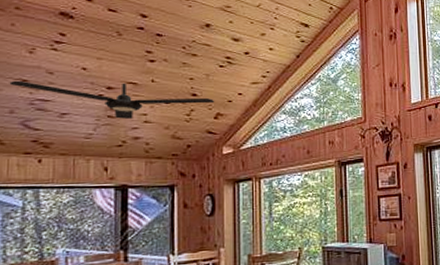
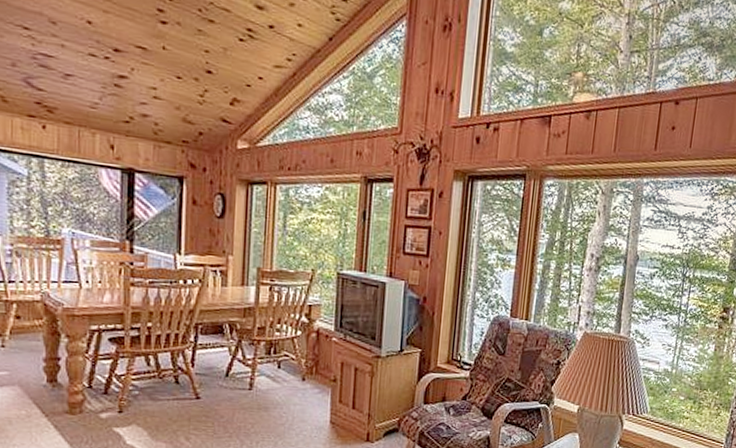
ceiling fan: present [9,80,215,119] -> none [10,26,232,91]

